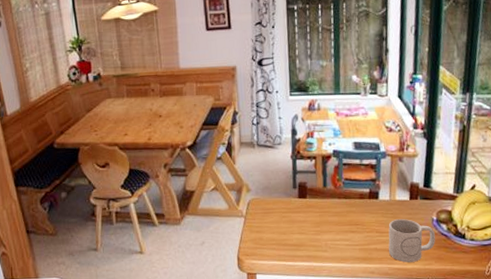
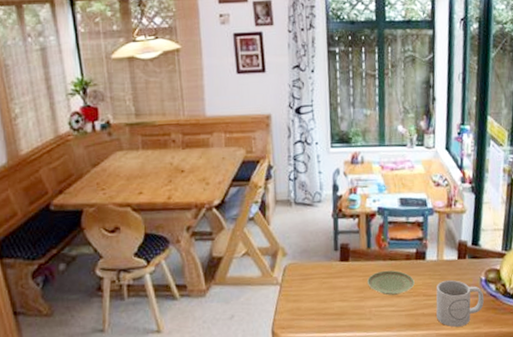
plate: none [323,207,368,231] -> present [367,270,415,296]

